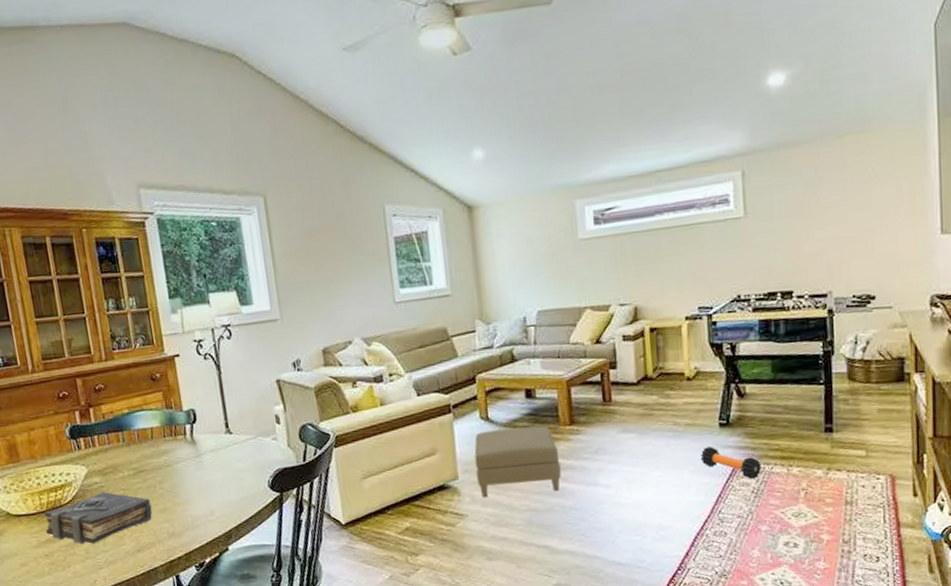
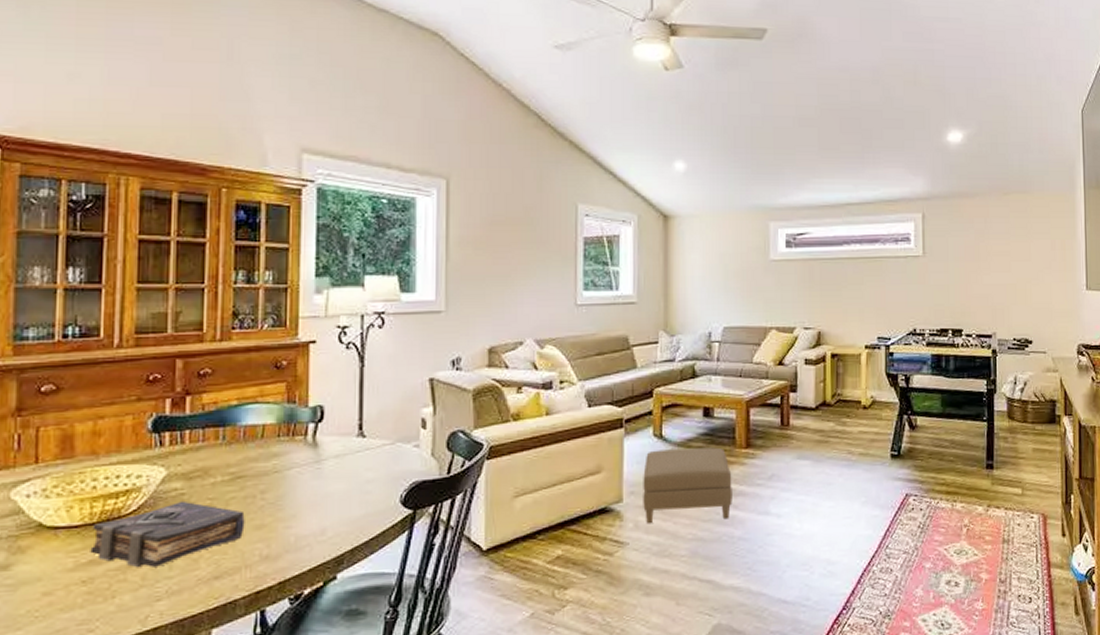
dog toy: present [700,446,762,479] -> none [871,478,928,513]

